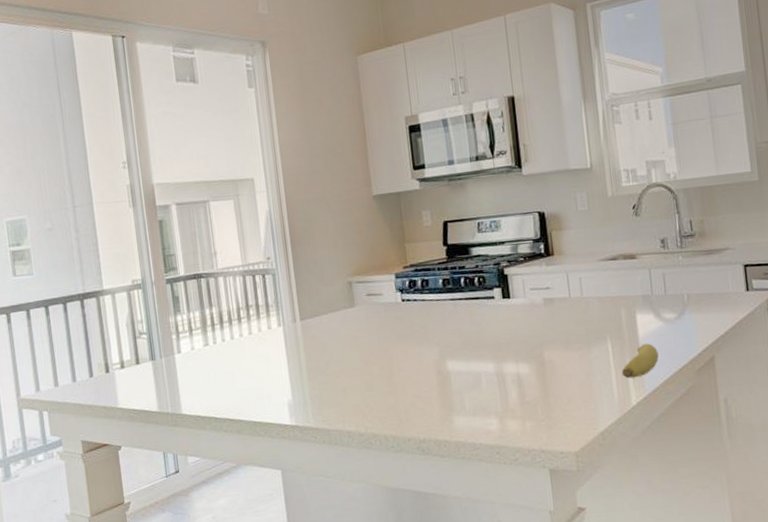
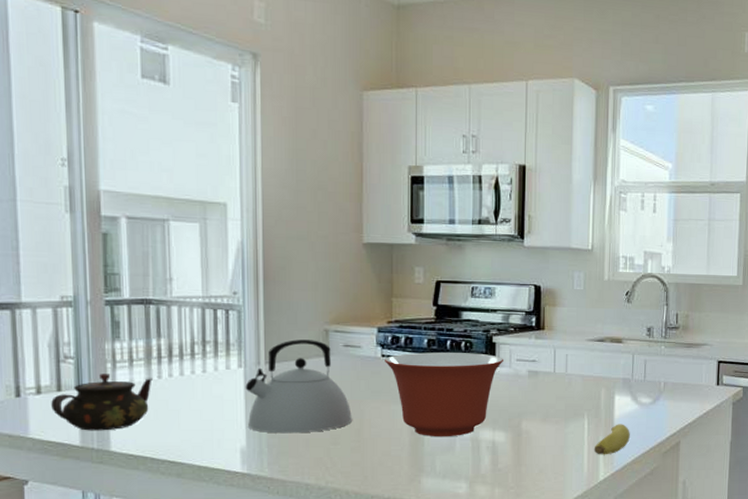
teapot: none [132,343,209,398] -> present [51,372,152,431]
kettle: none [285,293,382,385] -> present [245,339,352,434]
mixing bowl: none [405,287,517,375] -> present [385,352,503,437]

